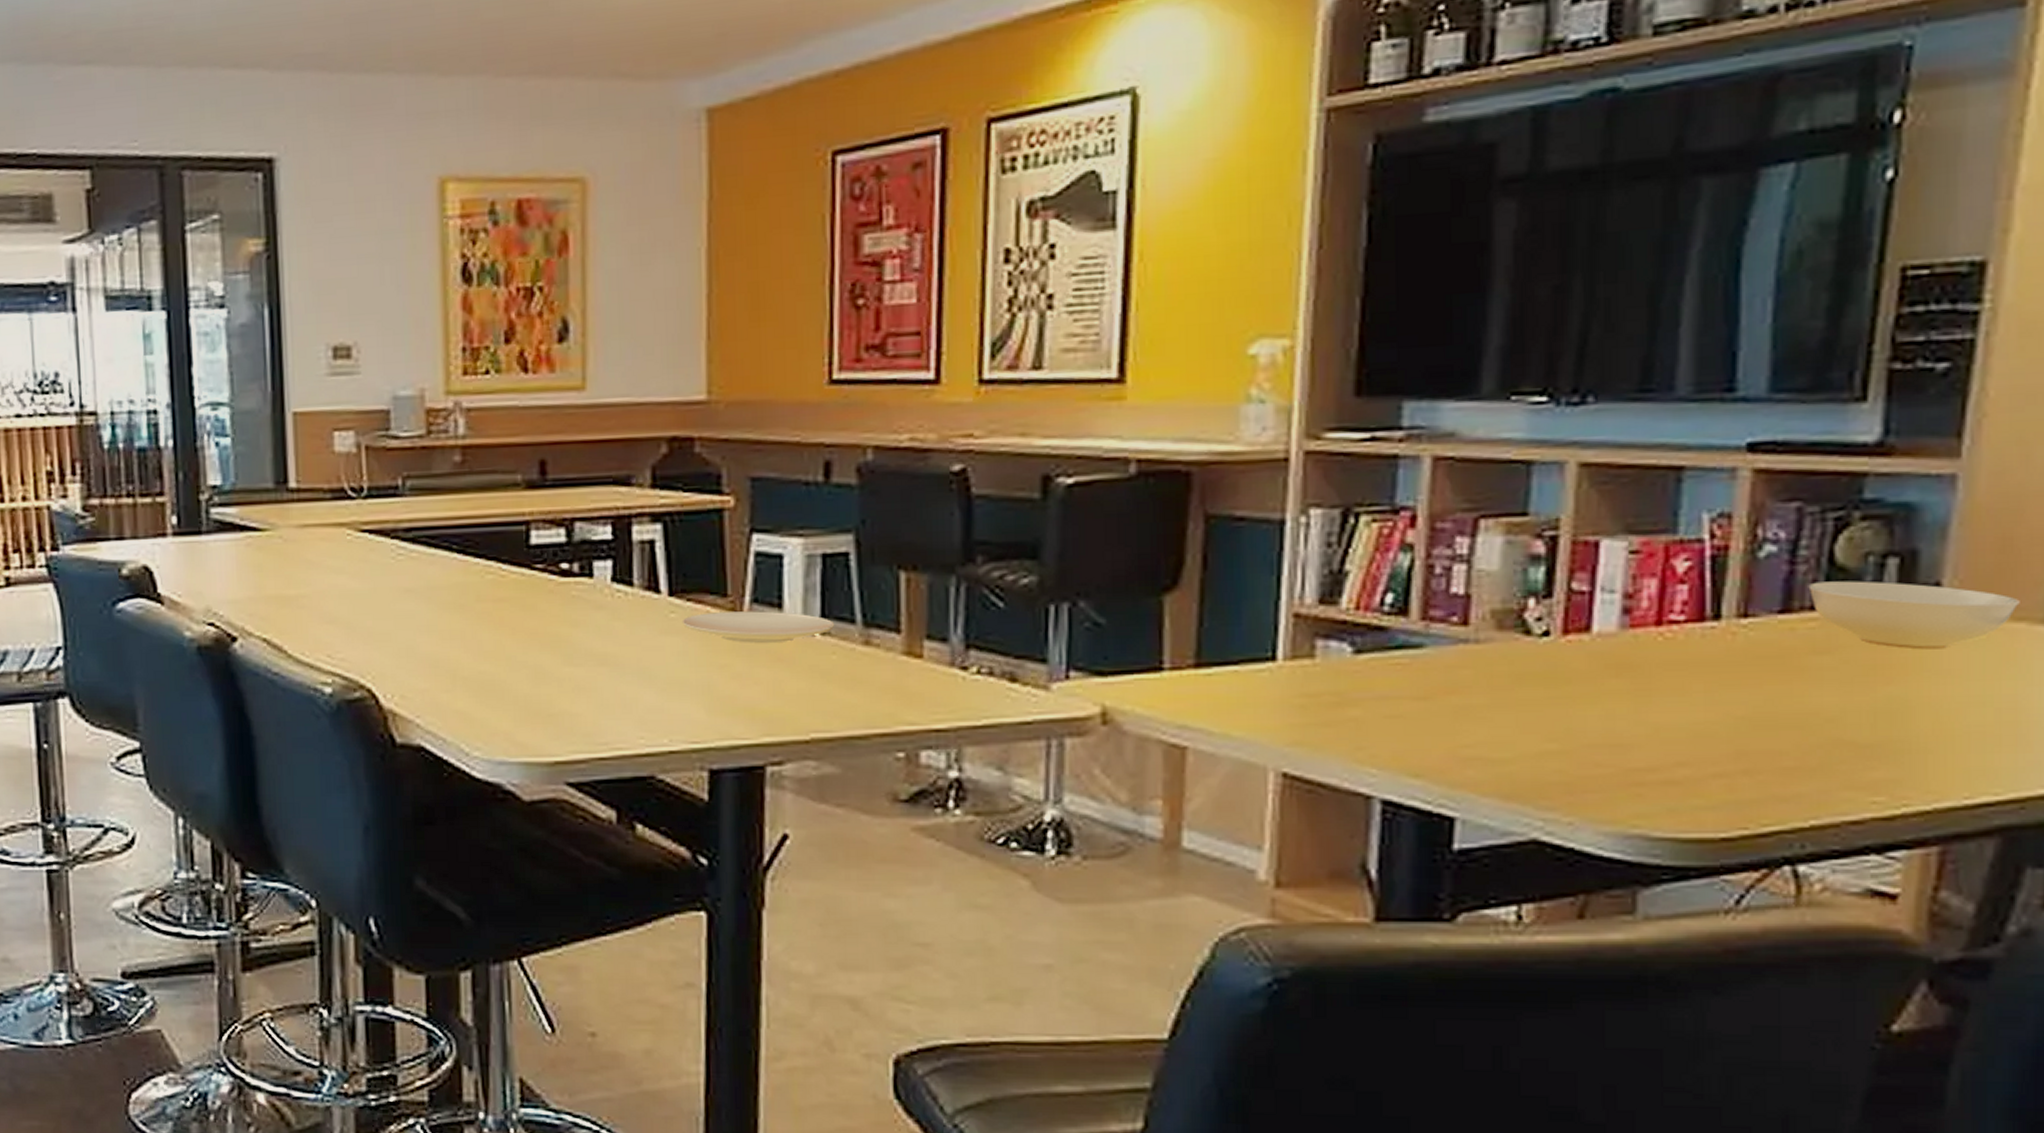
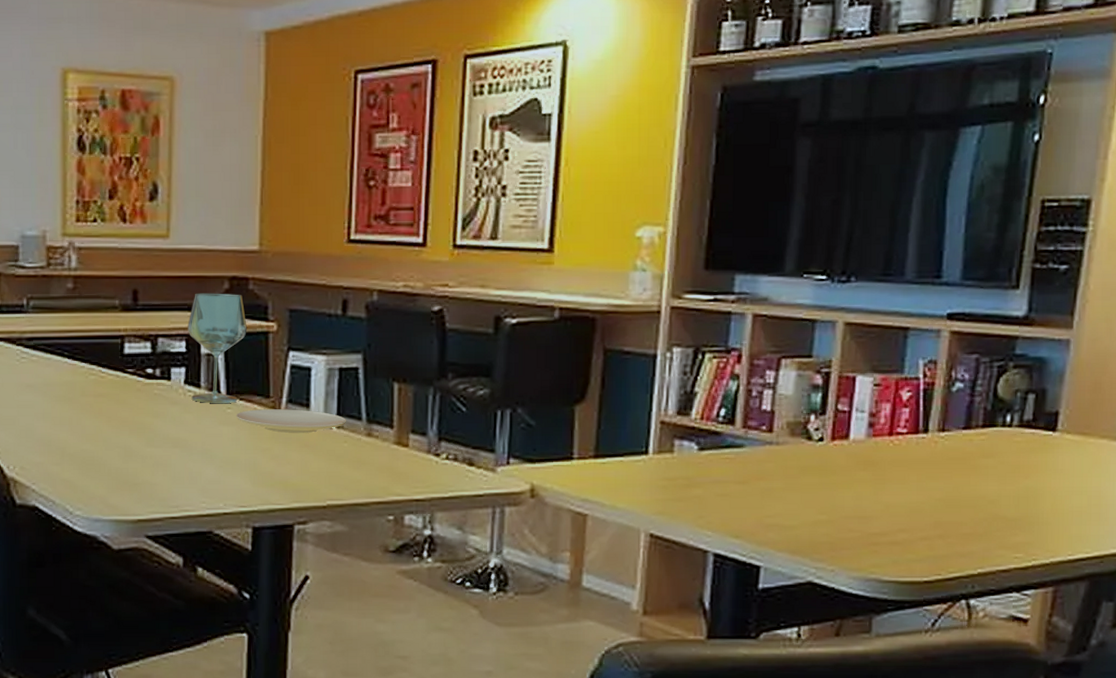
wine glass: none [613,460,694,606] -> present [188,293,247,403]
bowl: present [1808,581,2020,650] -> none [981,409,1104,456]

